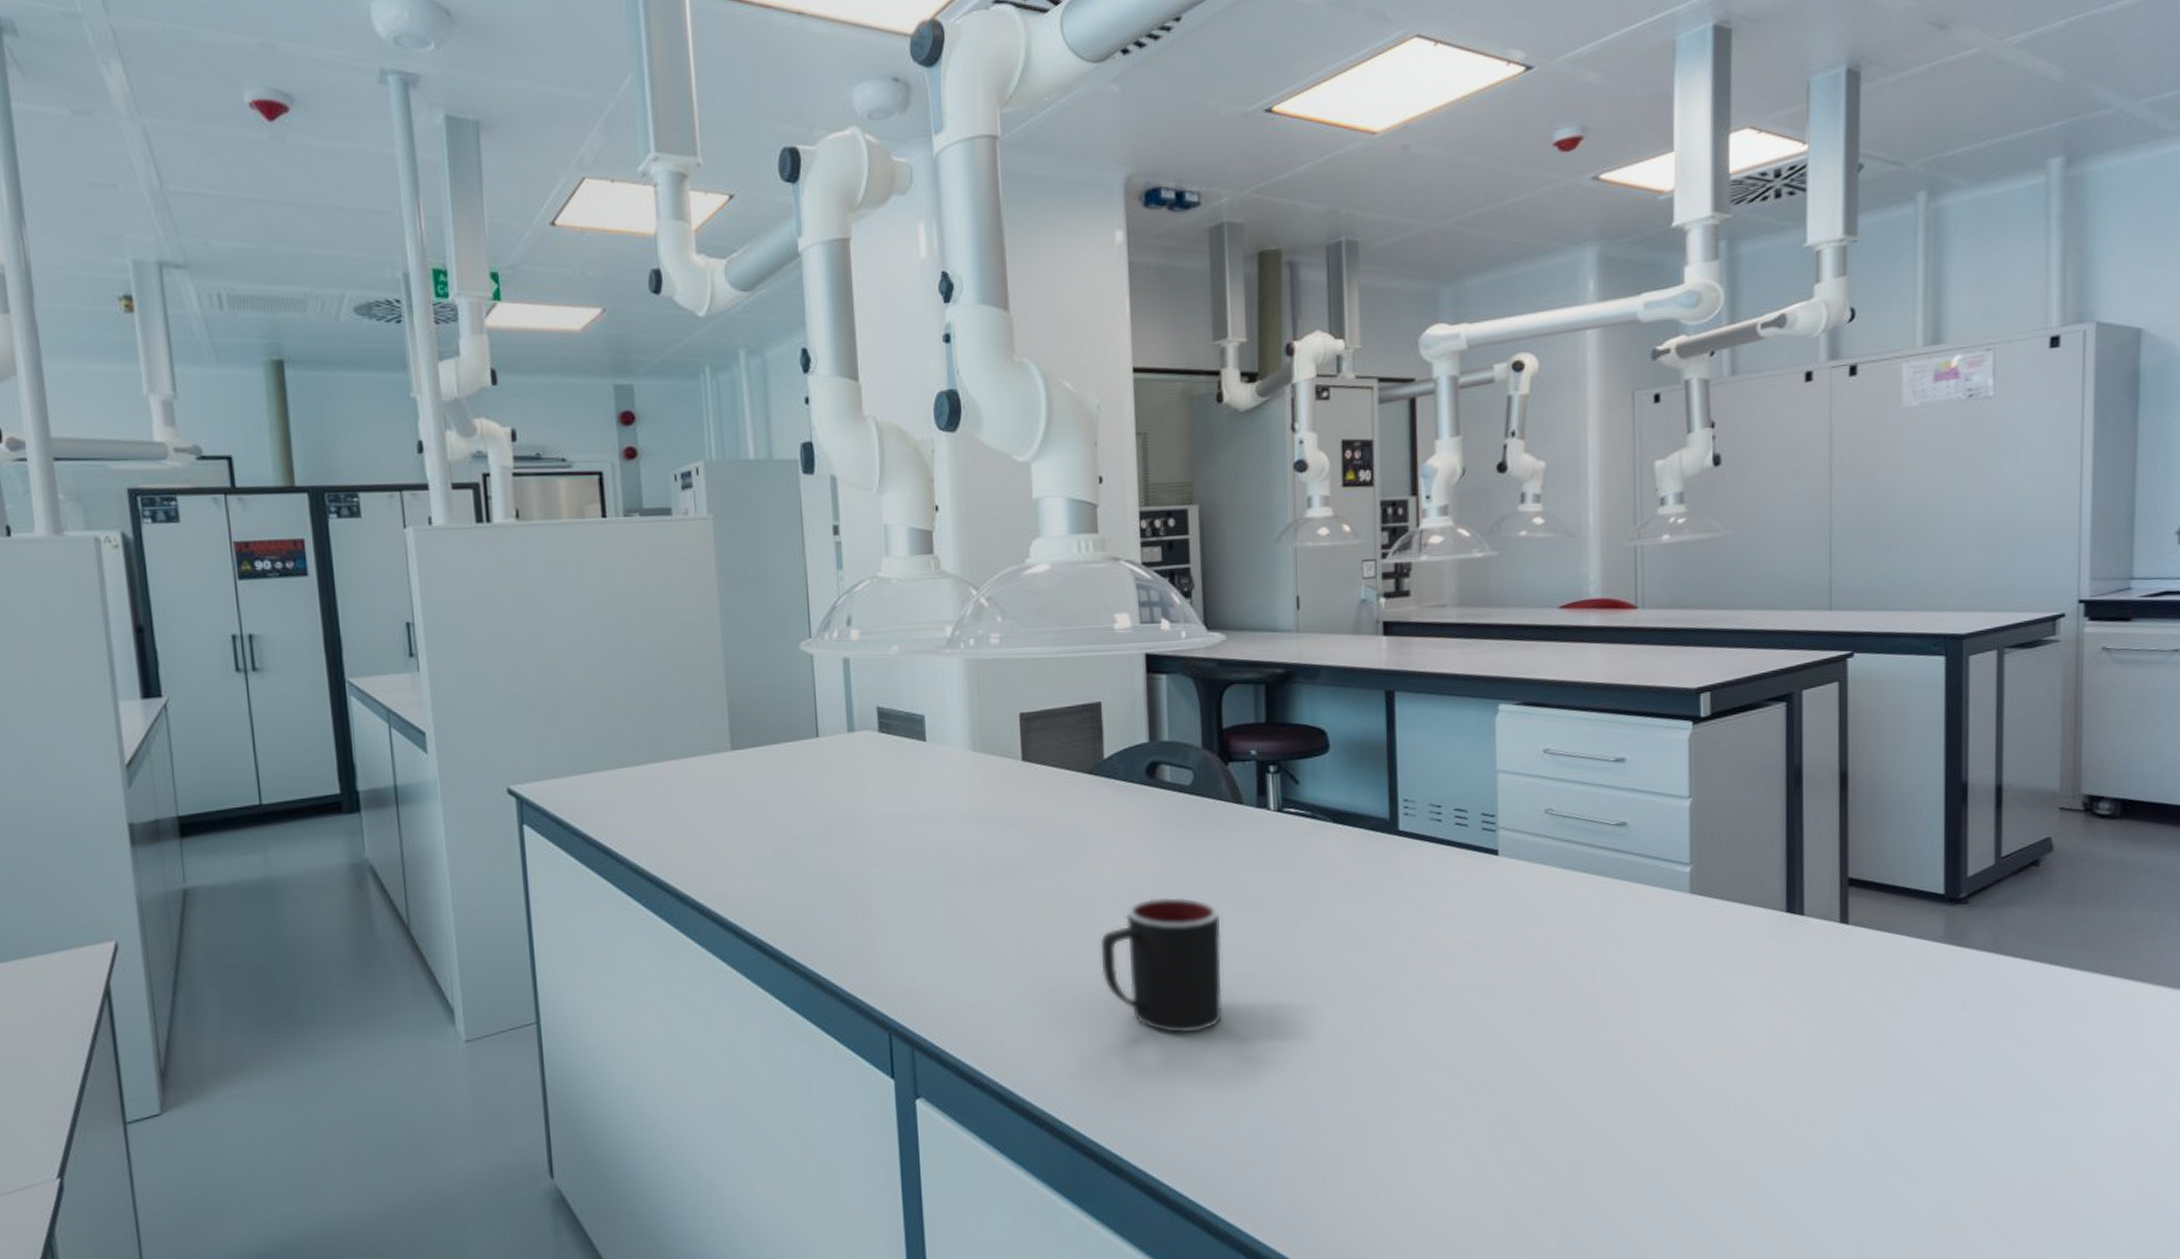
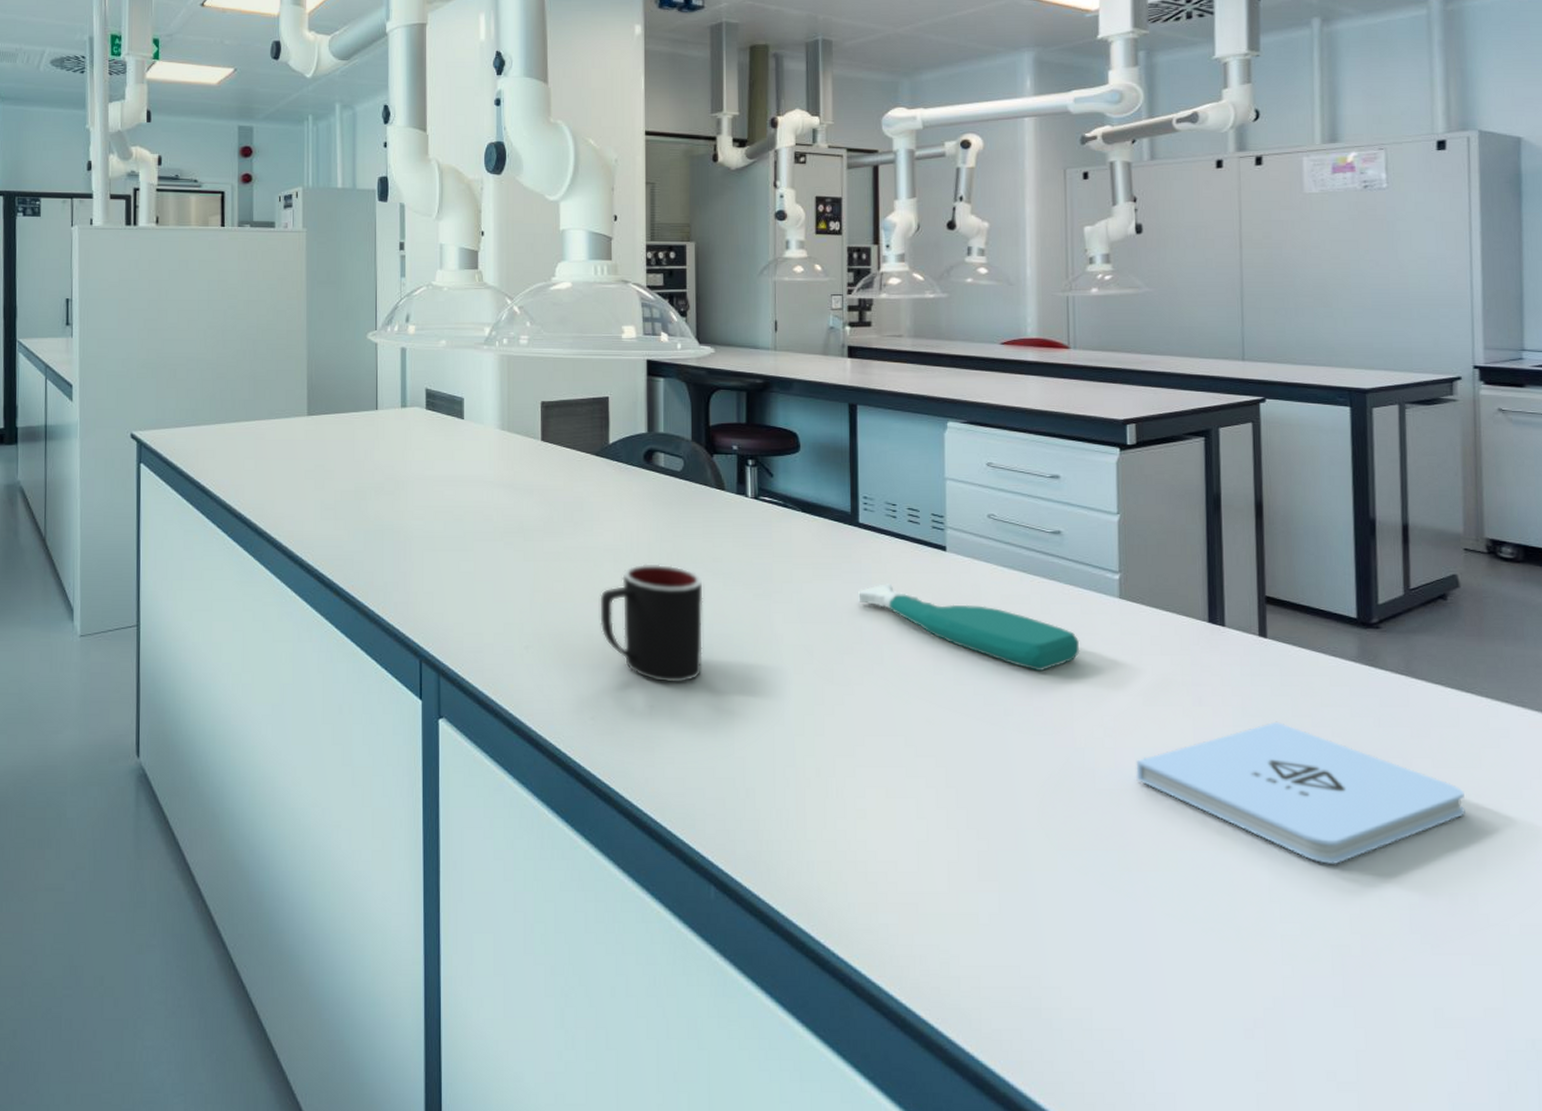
spray bottle: none [1399,898,1647,983] -> present [858,584,1080,671]
notepad: none [1706,1014,2049,1163] -> present [1136,721,1465,864]

